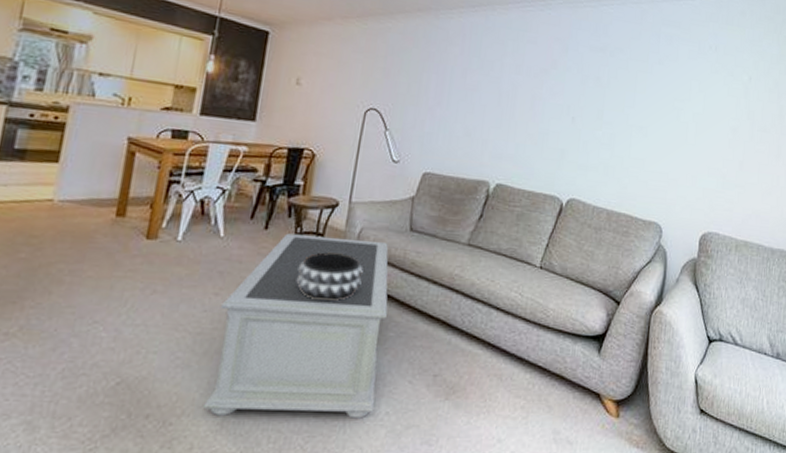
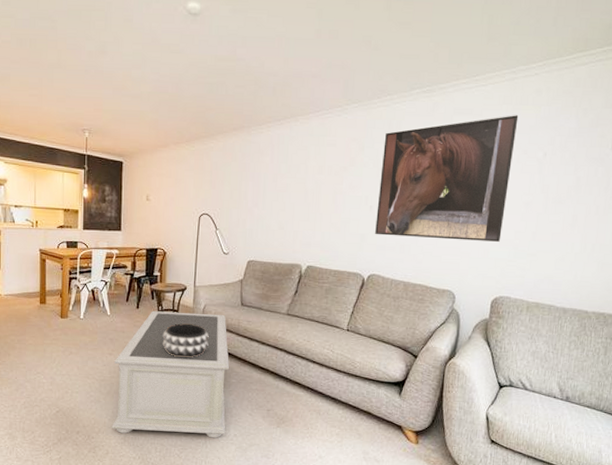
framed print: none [577,34,725,169] -> present [375,115,519,242]

